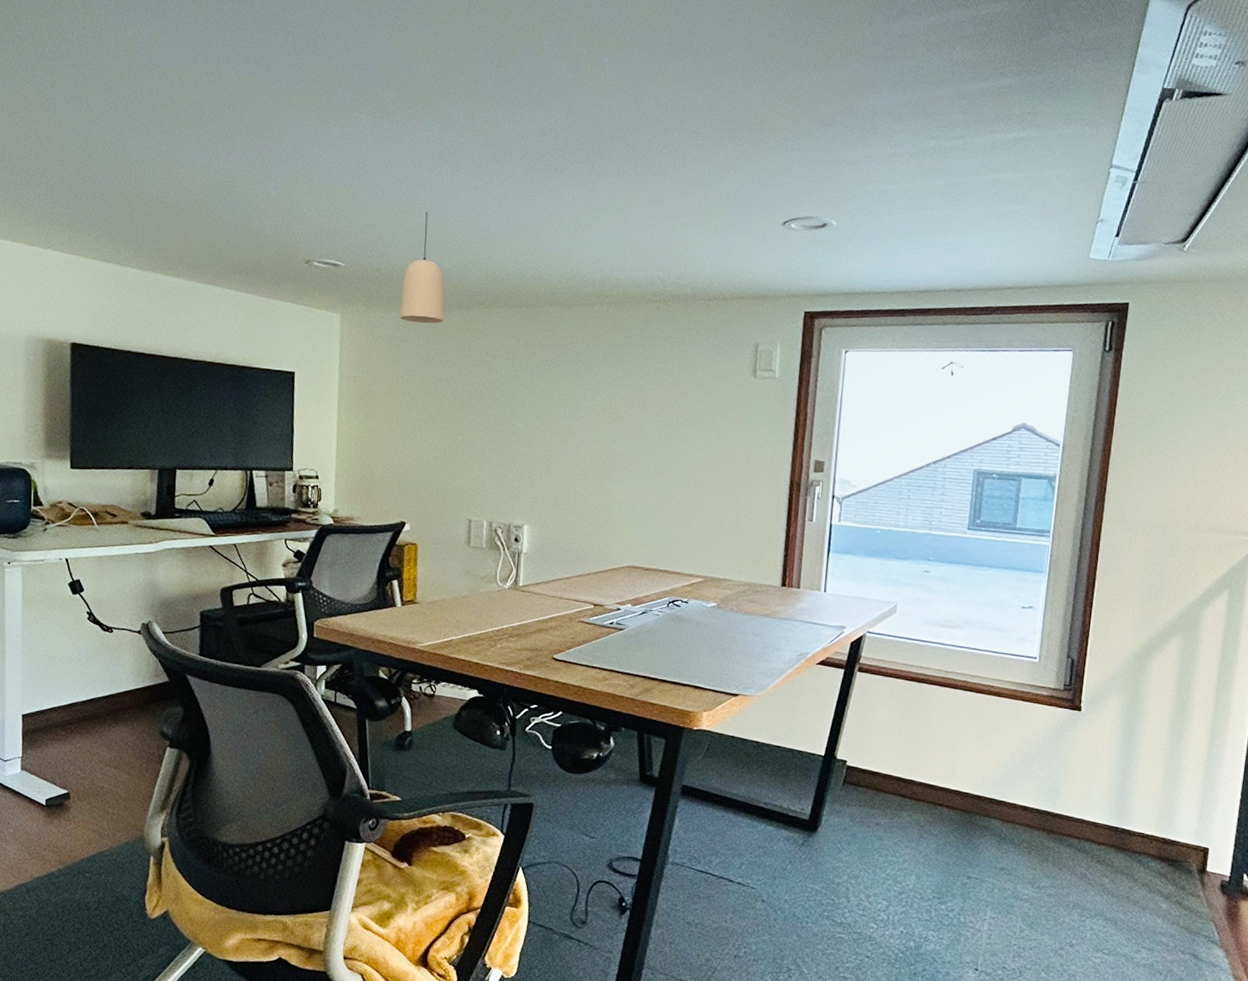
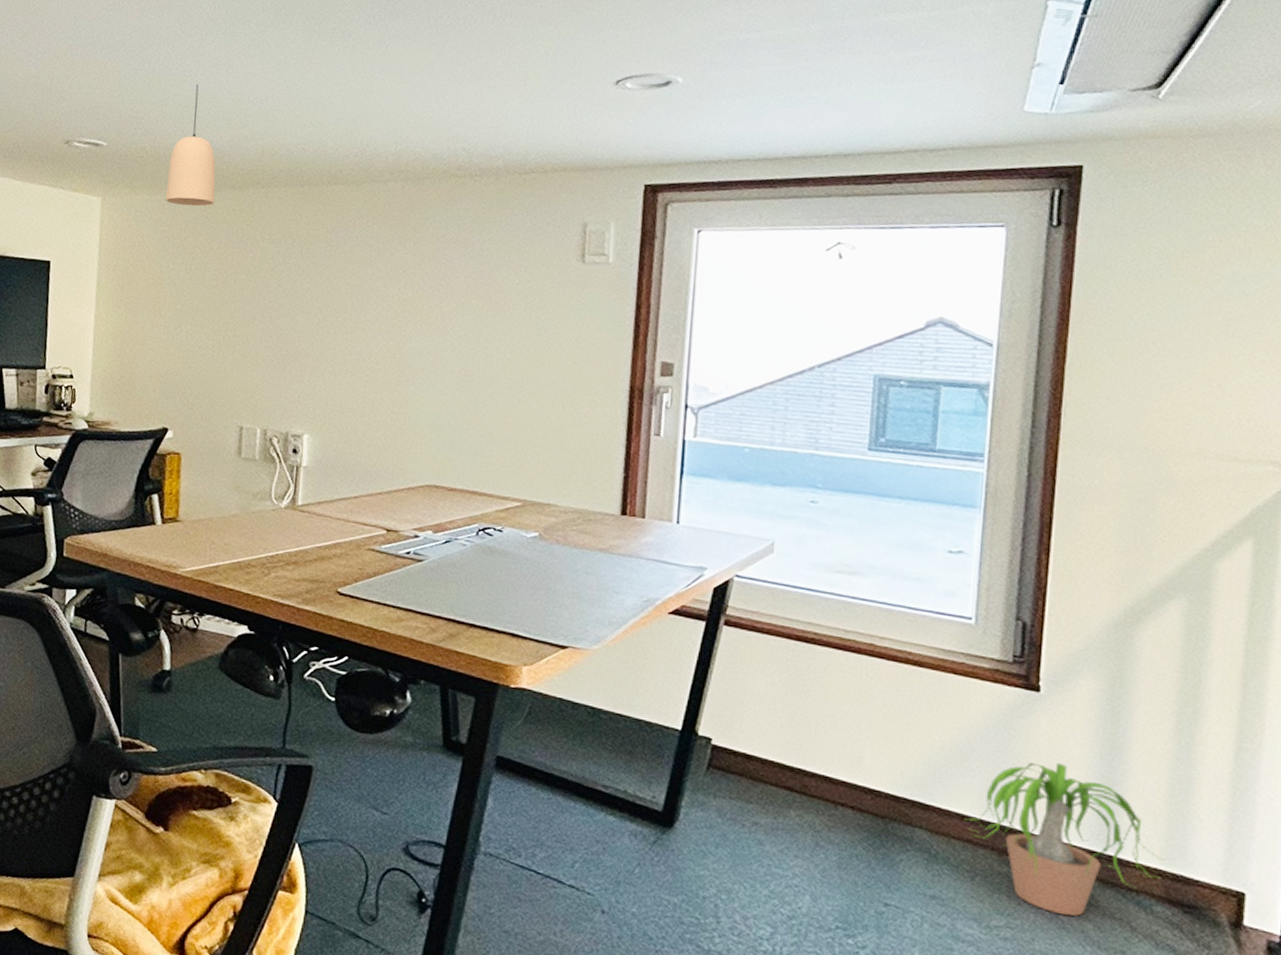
potted plant: none [1026,763,1161,875] -> present [965,763,1168,916]

